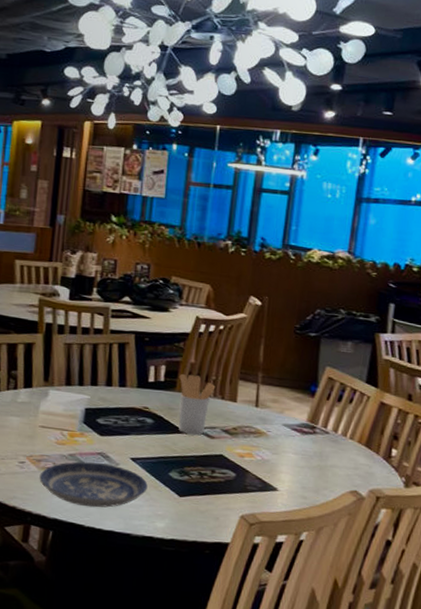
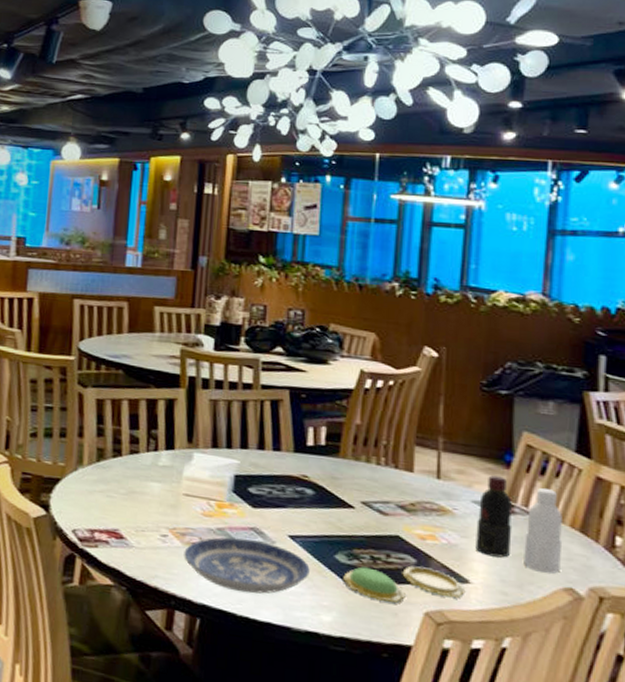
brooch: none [175,479,274,509] -> present [343,565,466,603]
utensil holder: present [178,373,216,435] -> none [343,436,387,511]
bottle: none [283,403,353,480] -> present [475,475,563,574]

